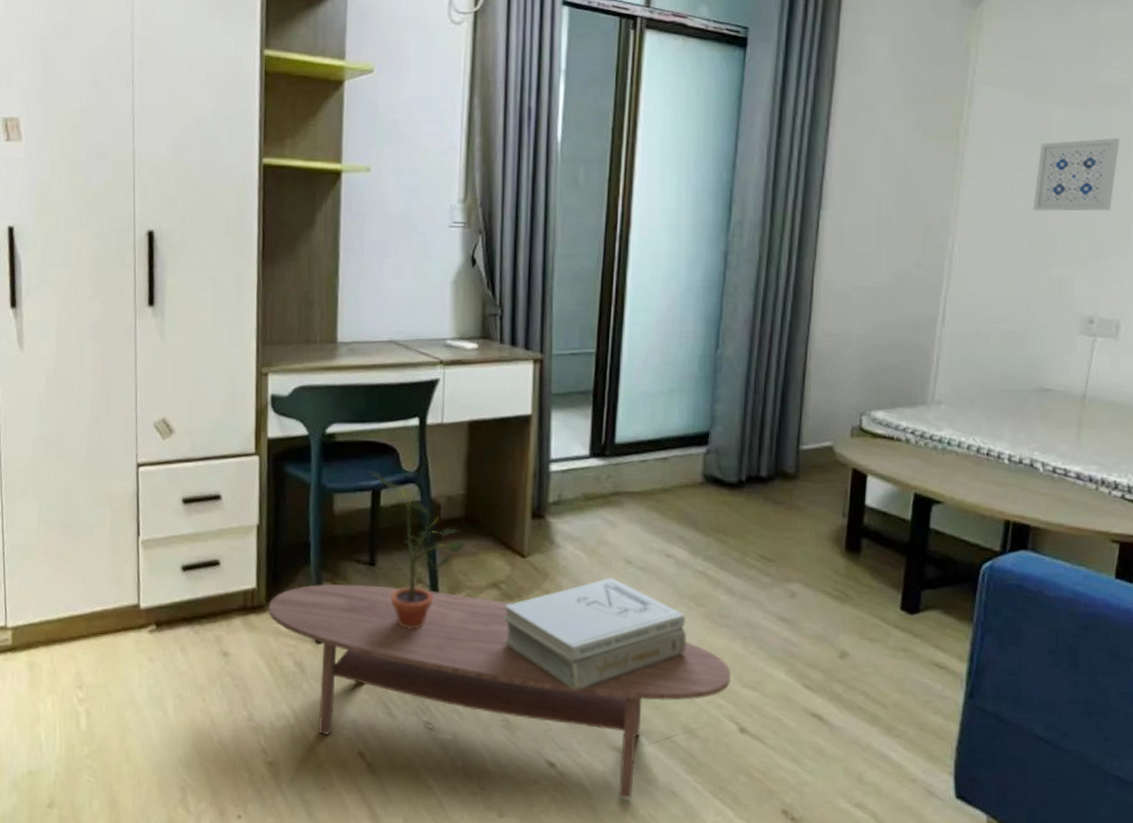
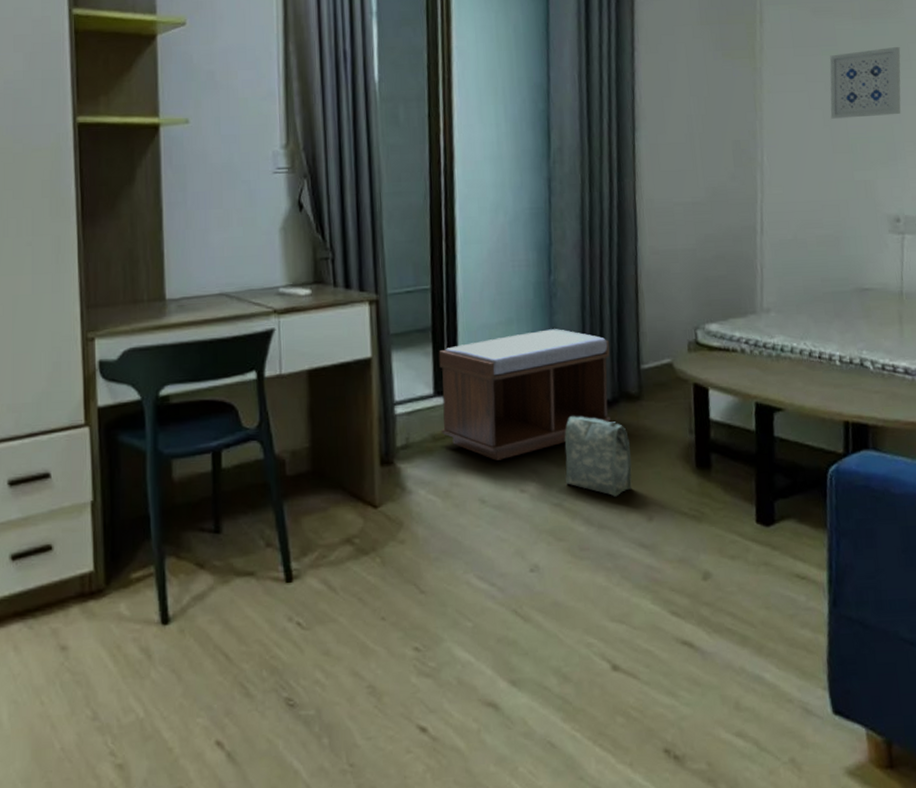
coffee table: present [269,584,732,799] -> none [109,553,599,758]
potted plant: present [370,471,466,629] -> none [209,431,315,598]
book: present [504,577,687,690] -> none [359,519,551,645]
bench: none [593,402,771,525] -> present [439,329,611,461]
bag: none [712,489,780,571] -> present [565,416,632,497]

